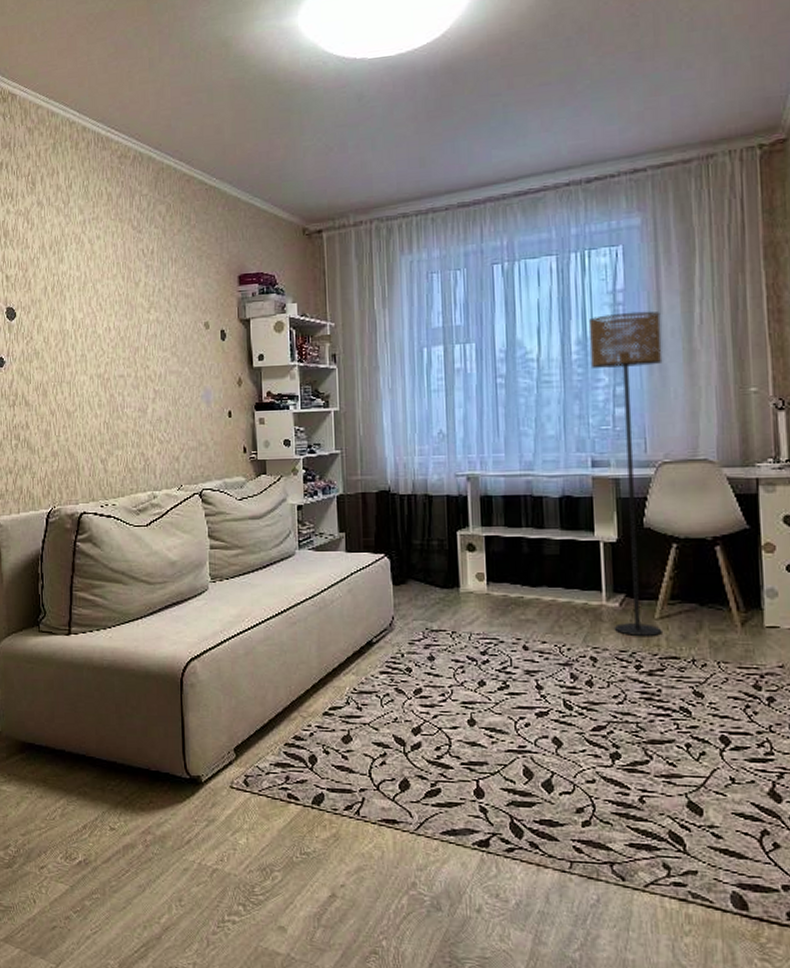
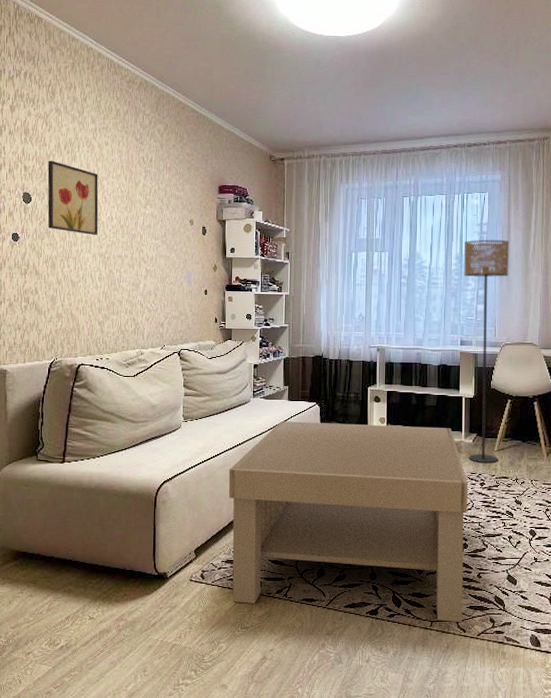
wall art: none [32,265,94,352] -> present [47,160,99,235]
coffee table: none [272,580,620,867] -> present [228,421,468,623]

